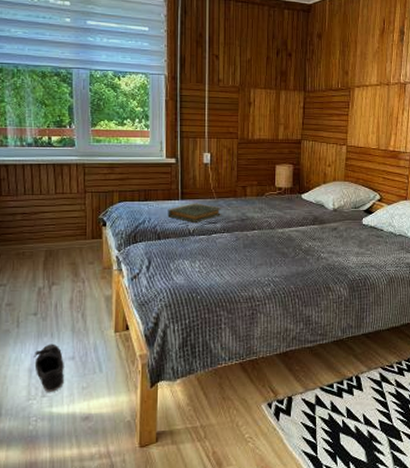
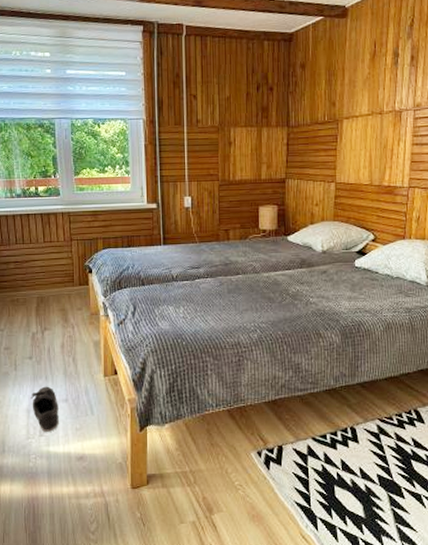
hardback book: present [167,203,222,222] -> none [150,248,205,268]

